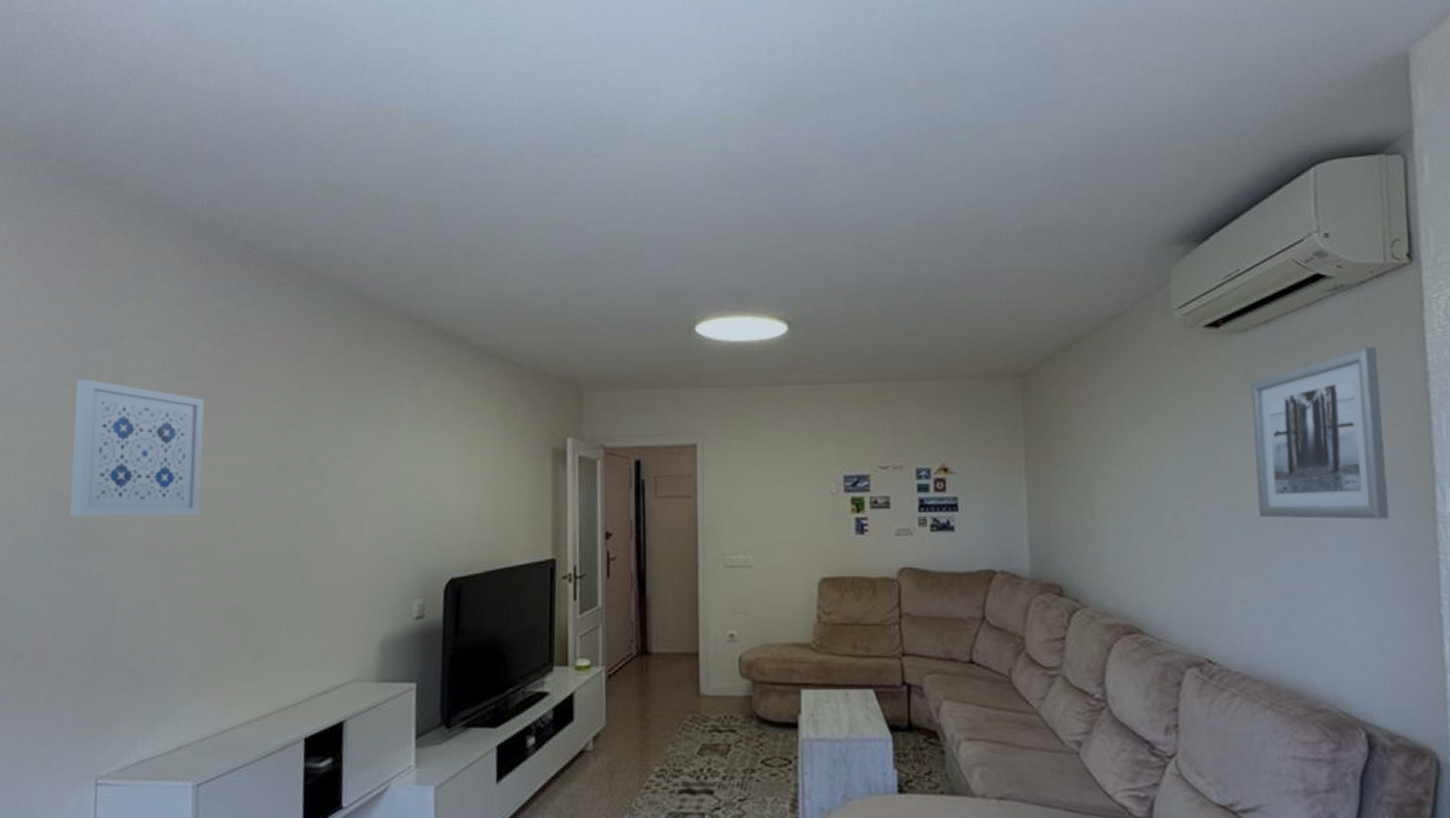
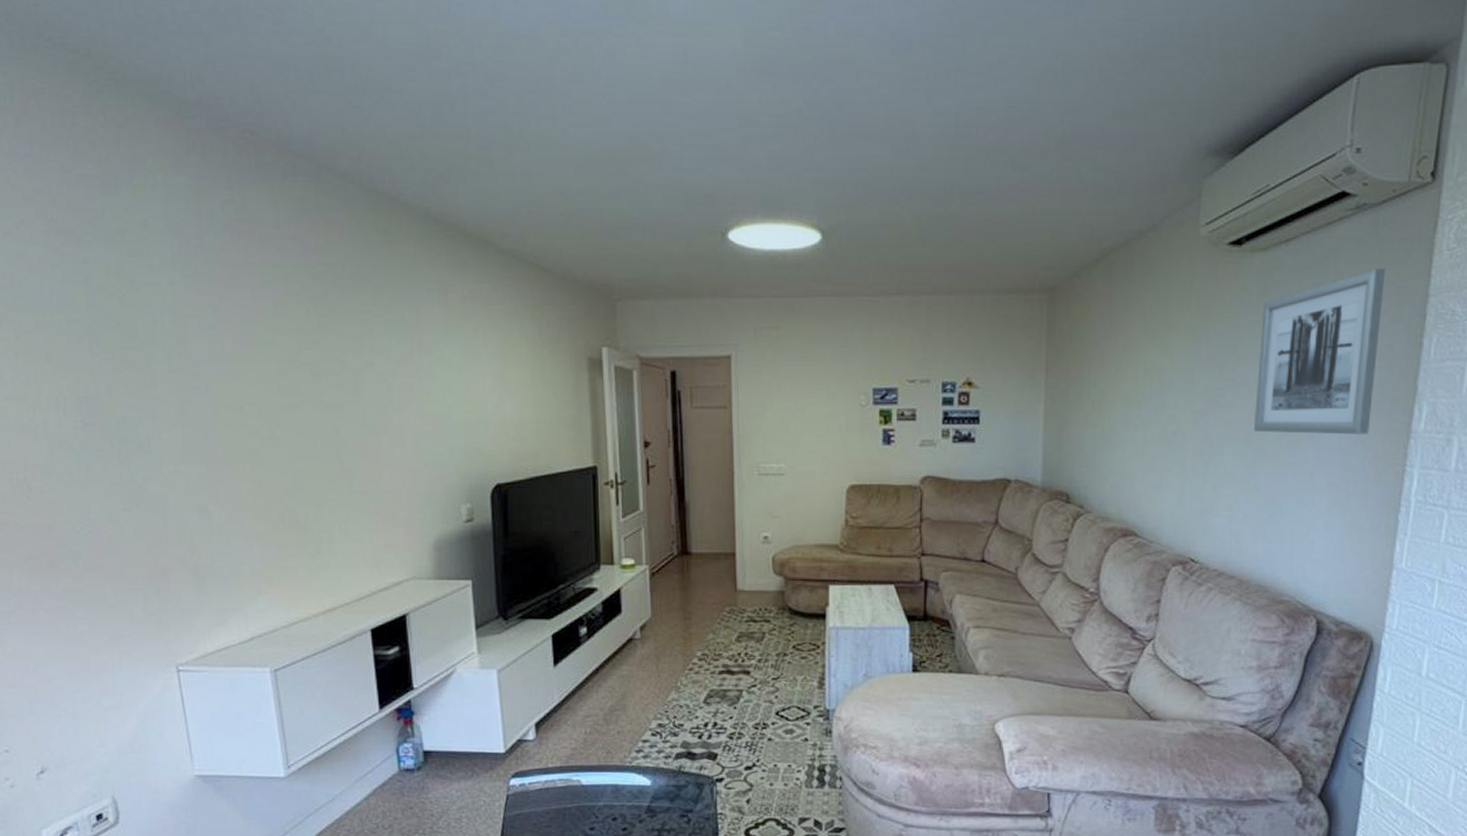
wall art: present [69,379,205,517] -> none [81,277,236,422]

